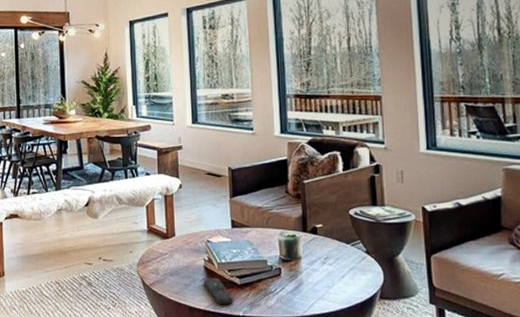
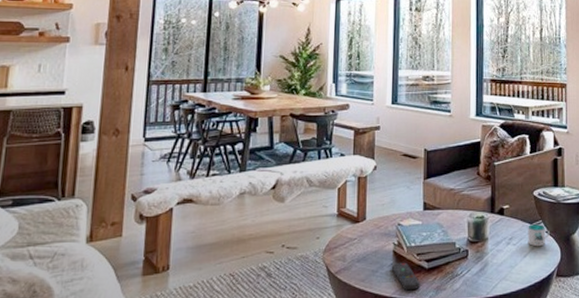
mug: none [343,244,370,268] -> present [527,224,550,247]

